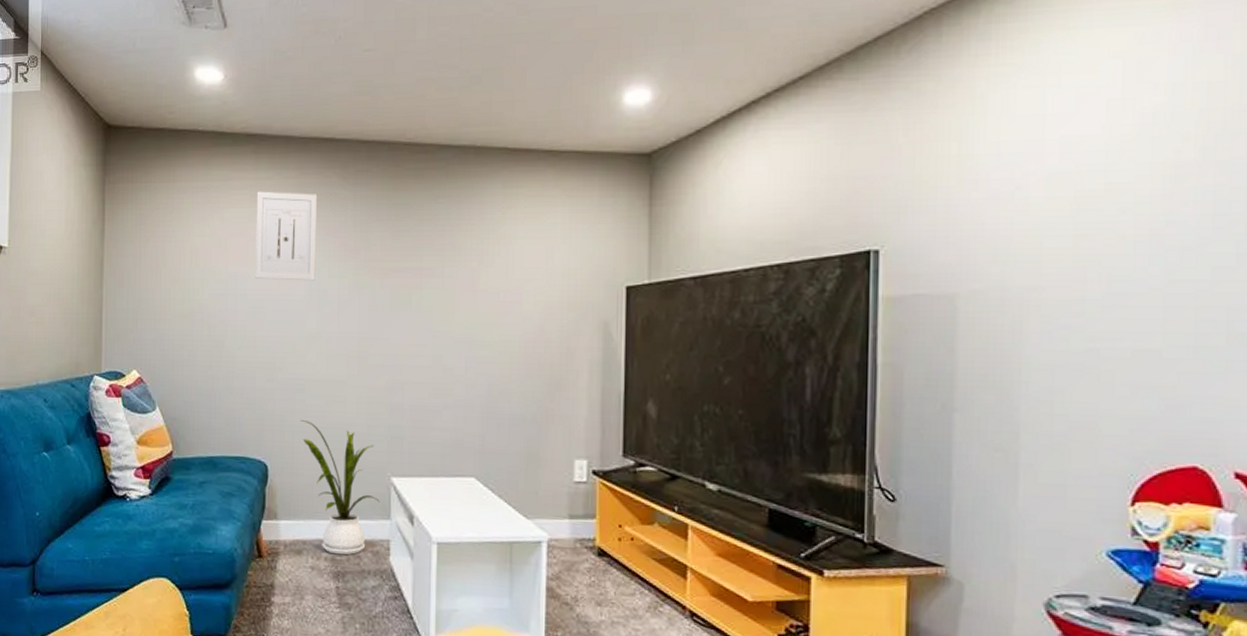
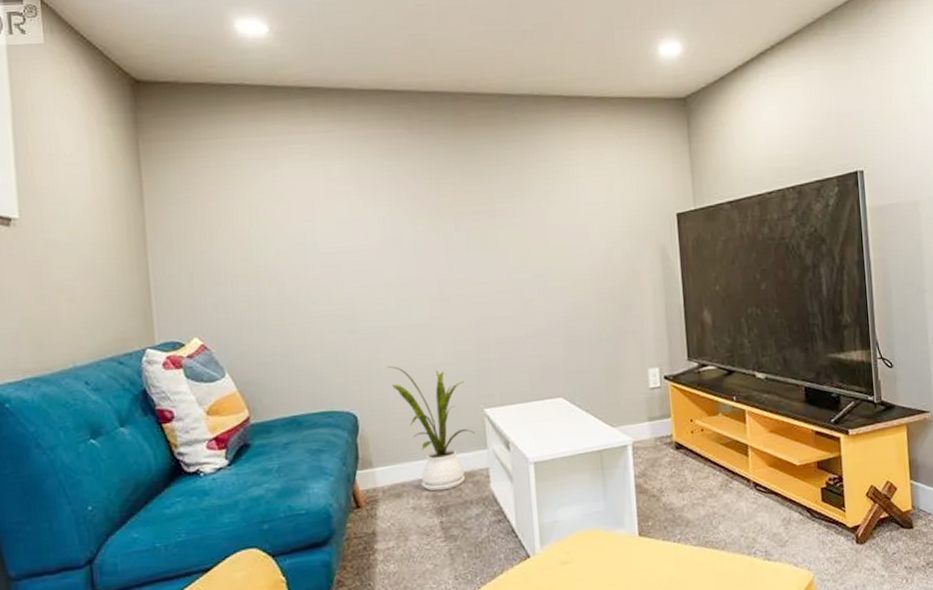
wall art: present [255,191,318,281] -> none [317,144,389,232]

